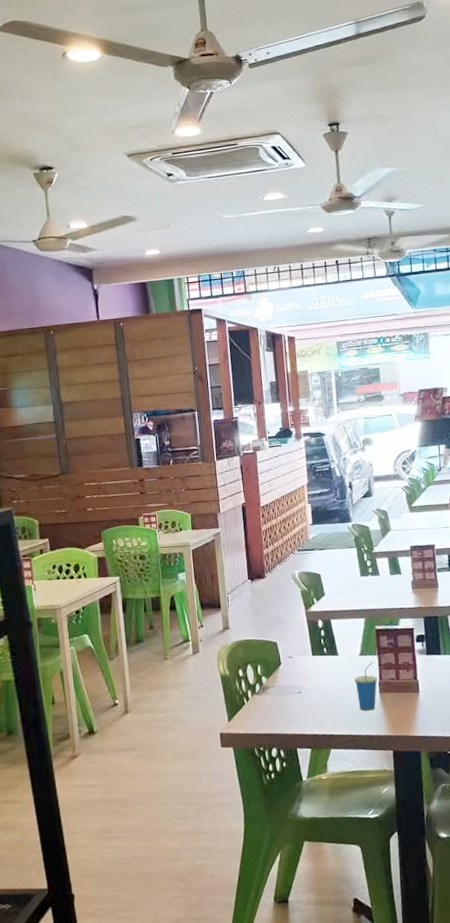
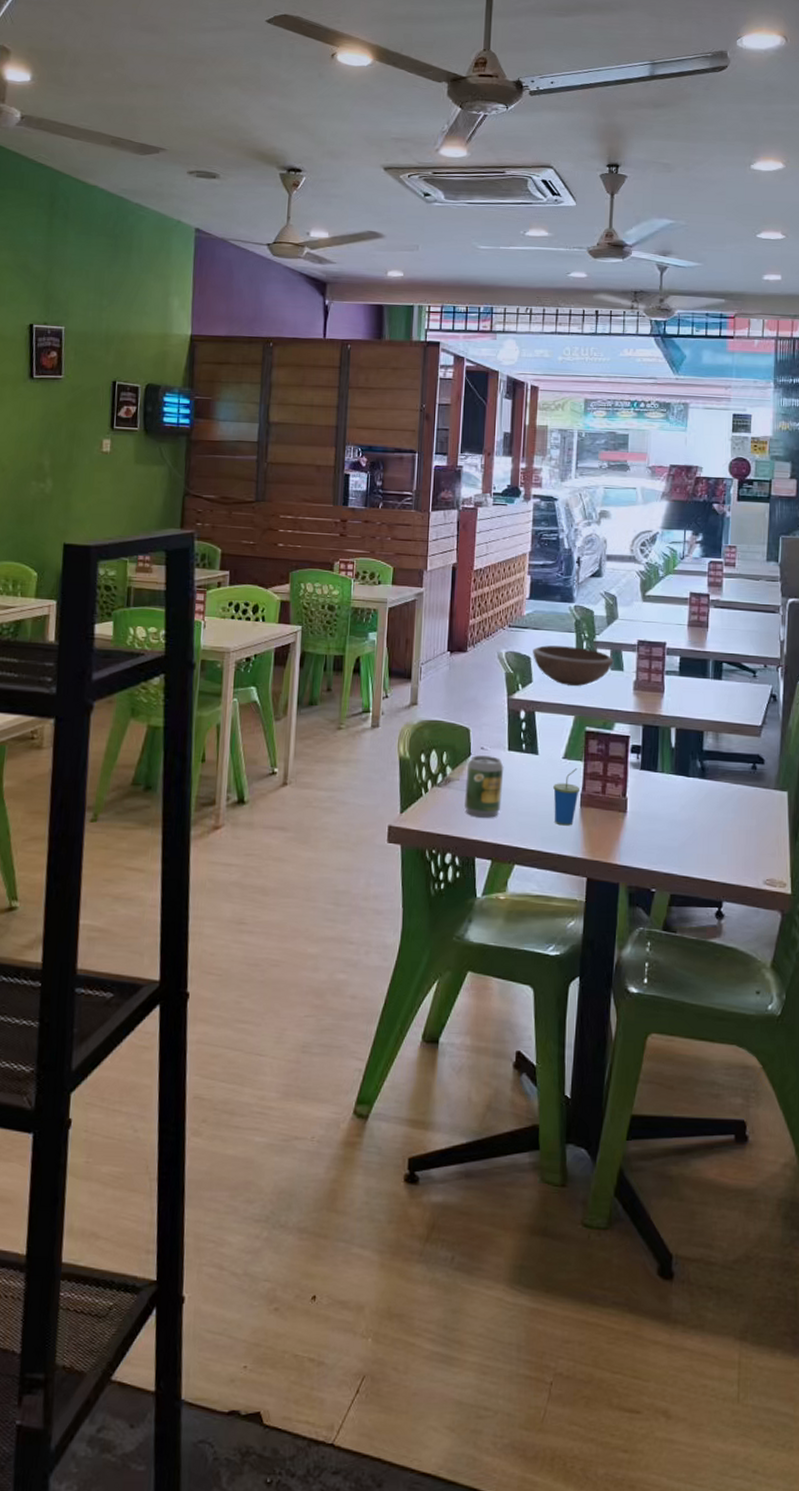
soda can: none [279,662,313,715] -> present [465,755,504,818]
bowl: none [321,559,392,594] -> present [533,645,614,686]

